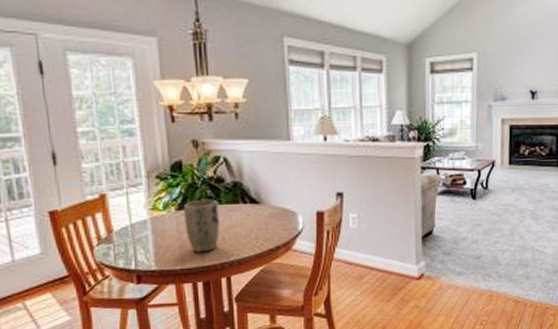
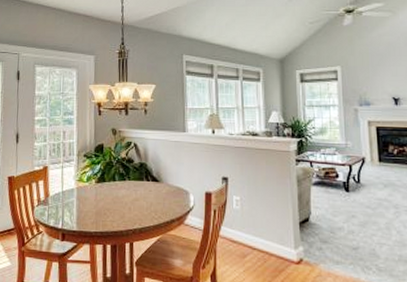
plant pot: present [184,199,220,253] -> none [101,175,128,220]

